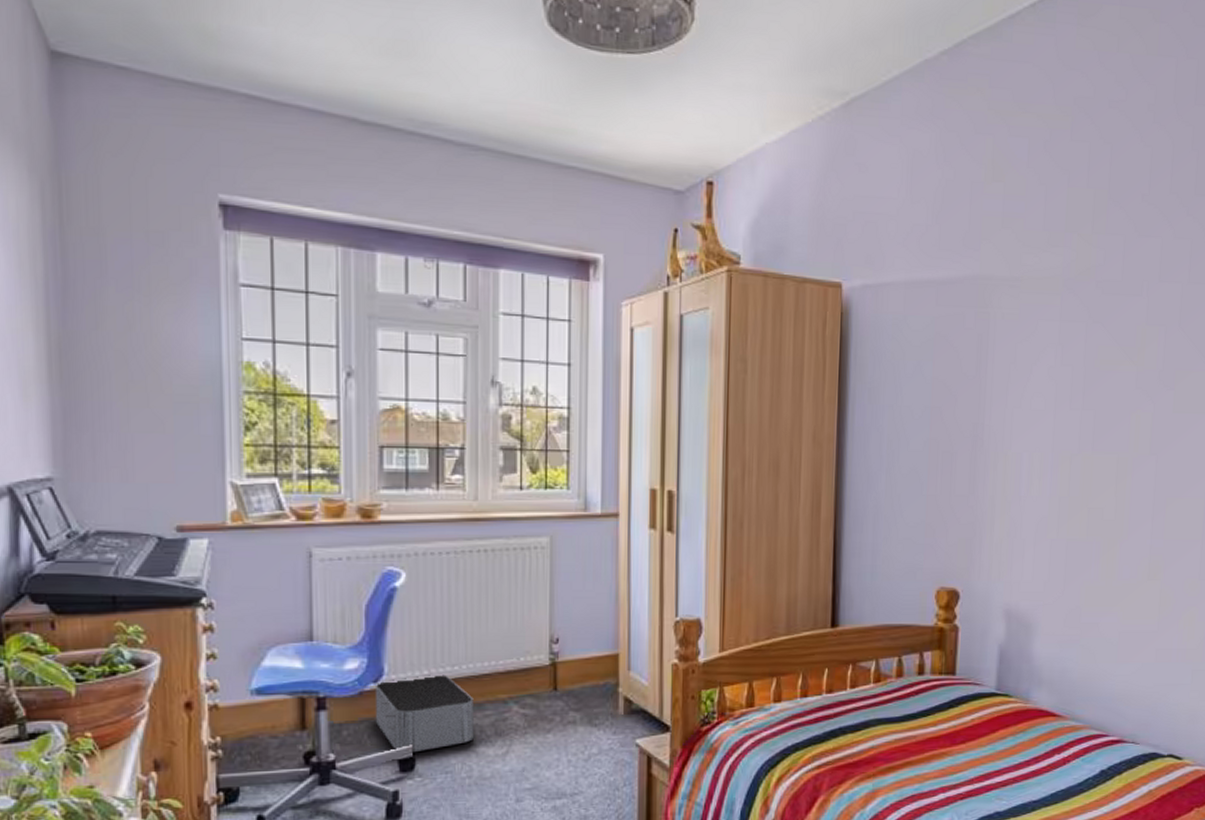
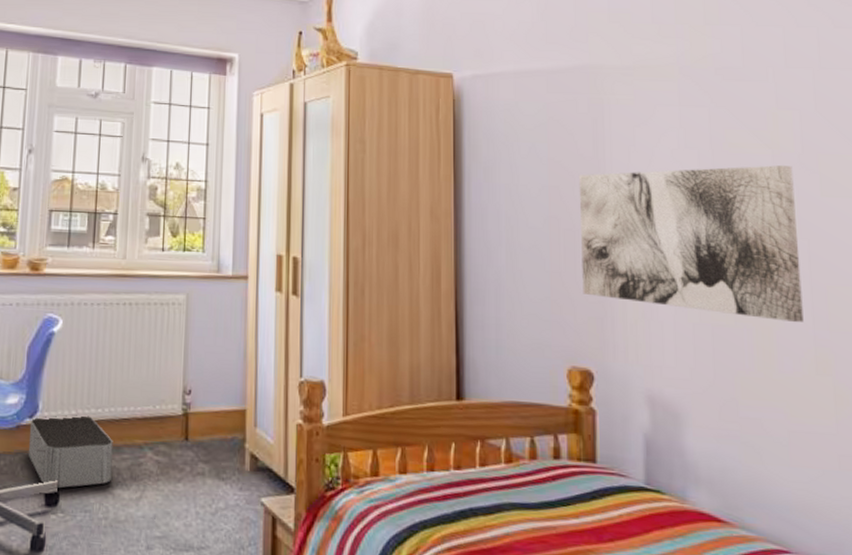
wall art: none [955,382,1153,534] -> present [578,165,804,323]

